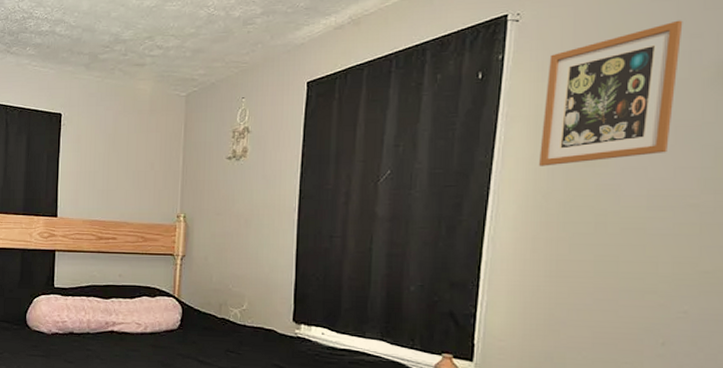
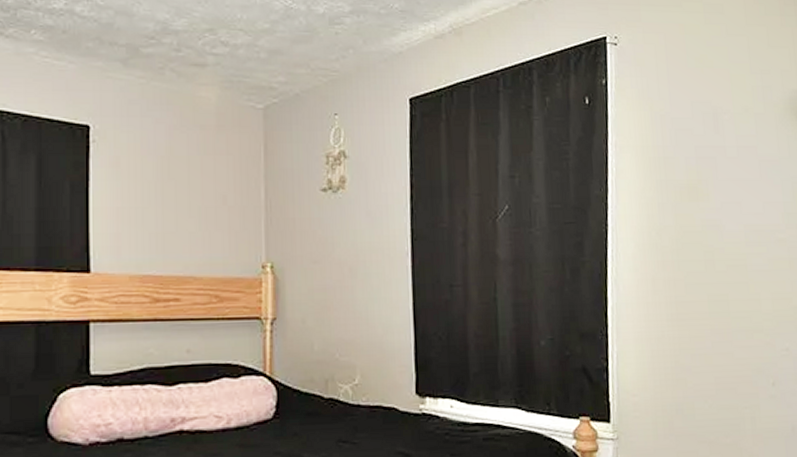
picture frame: present [539,20,683,166] -> none [648,55,756,201]

